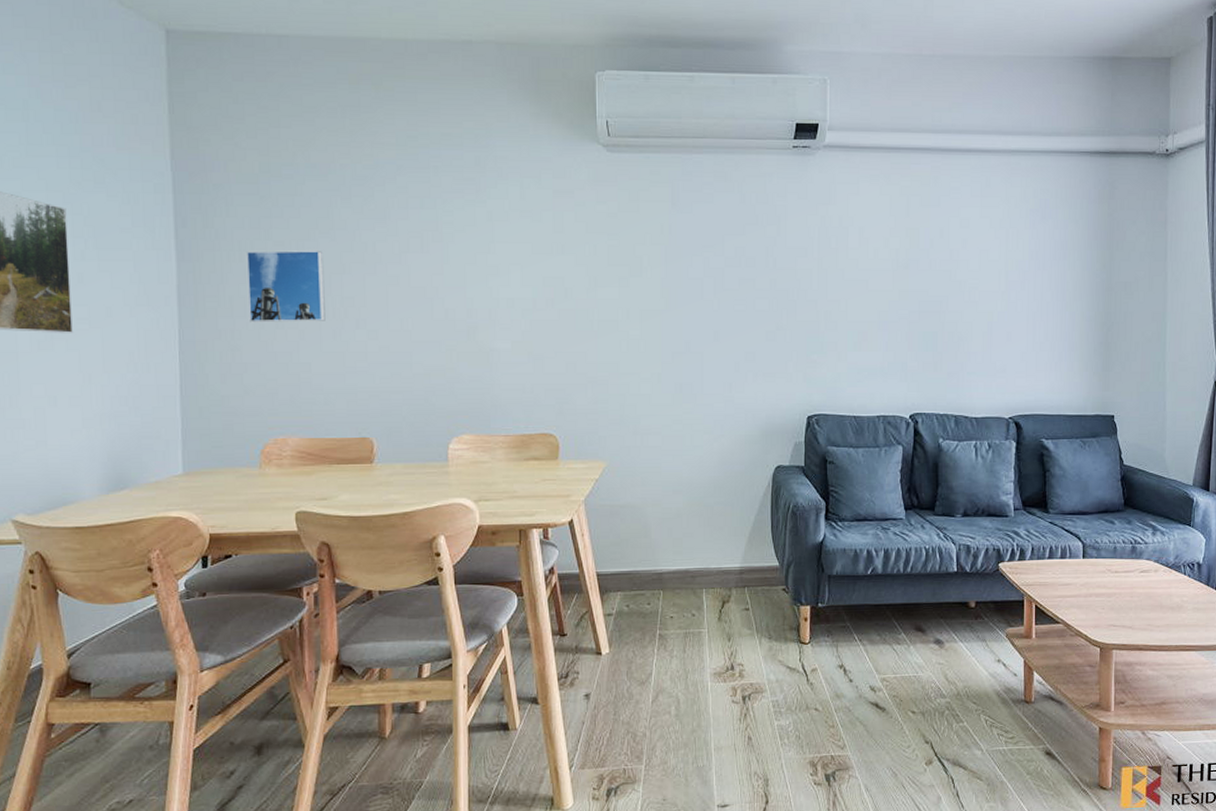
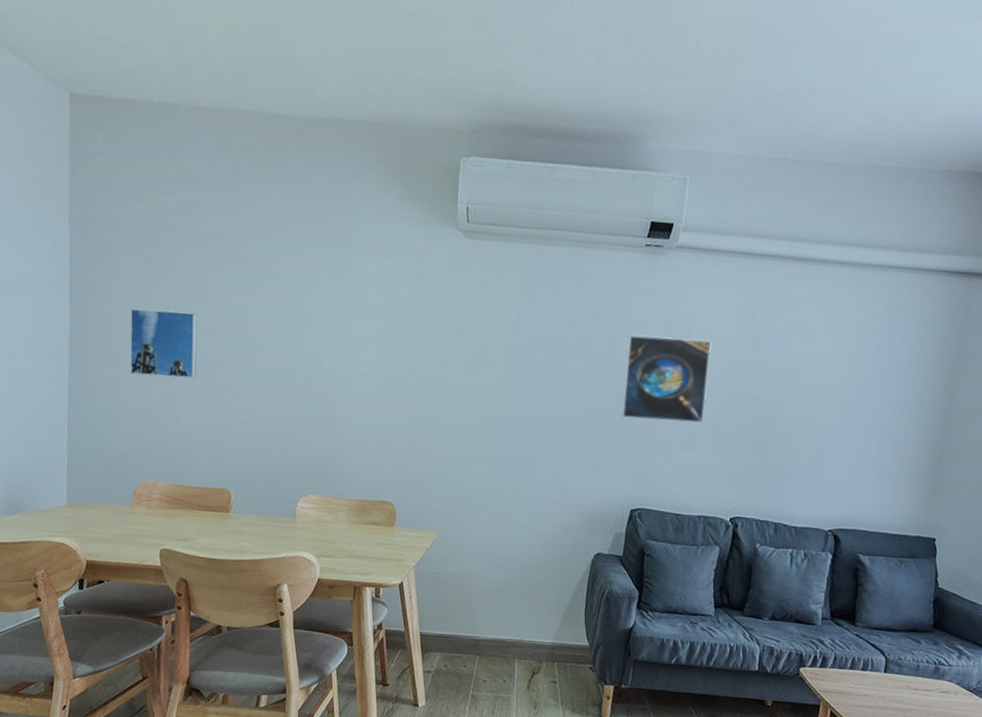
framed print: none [785,236,871,323] -> present [621,335,712,423]

